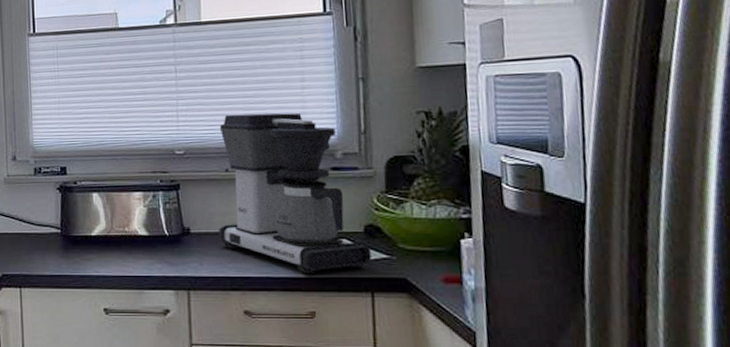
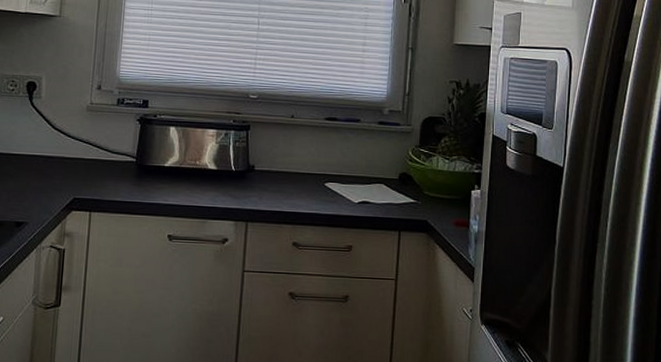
coffee maker: present [218,113,372,275] -> none [278,67,402,213]

